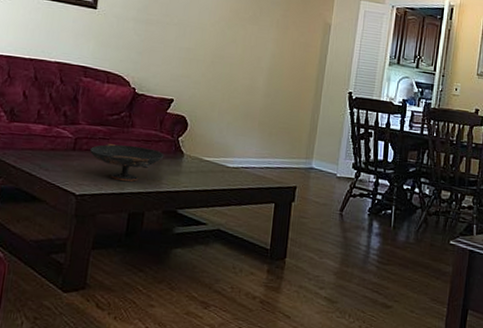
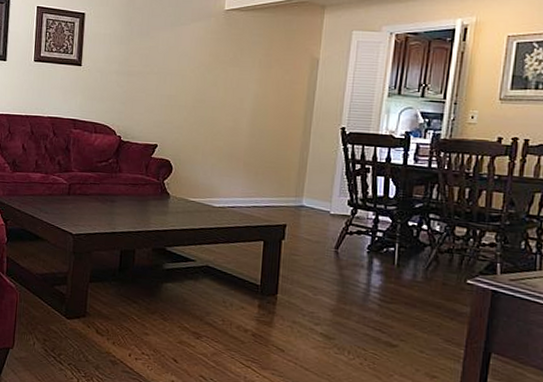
decorative bowl: present [90,144,164,182] -> none [83,188,151,222]

